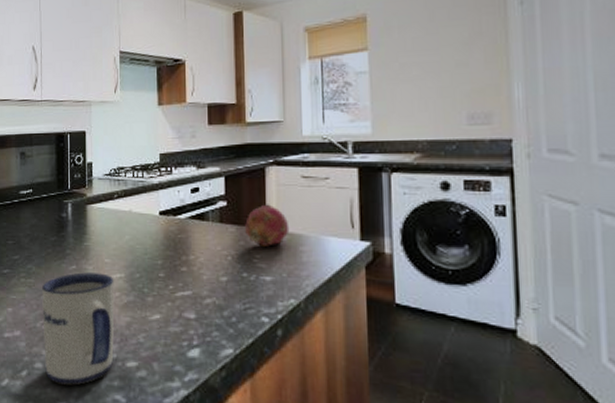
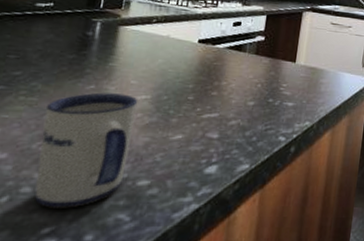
fruit: present [245,204,290,247] -> none [277,42,315,78]

